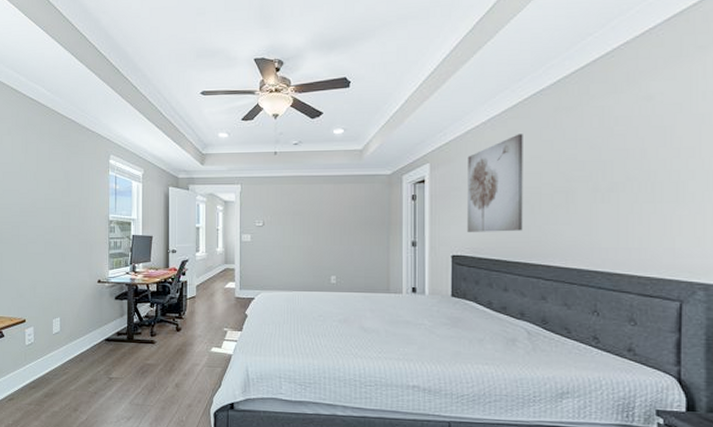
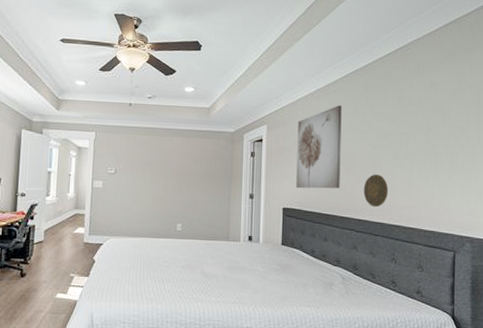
decorative plate: none [553,212,588,251] -> present [363,174,389,208]

